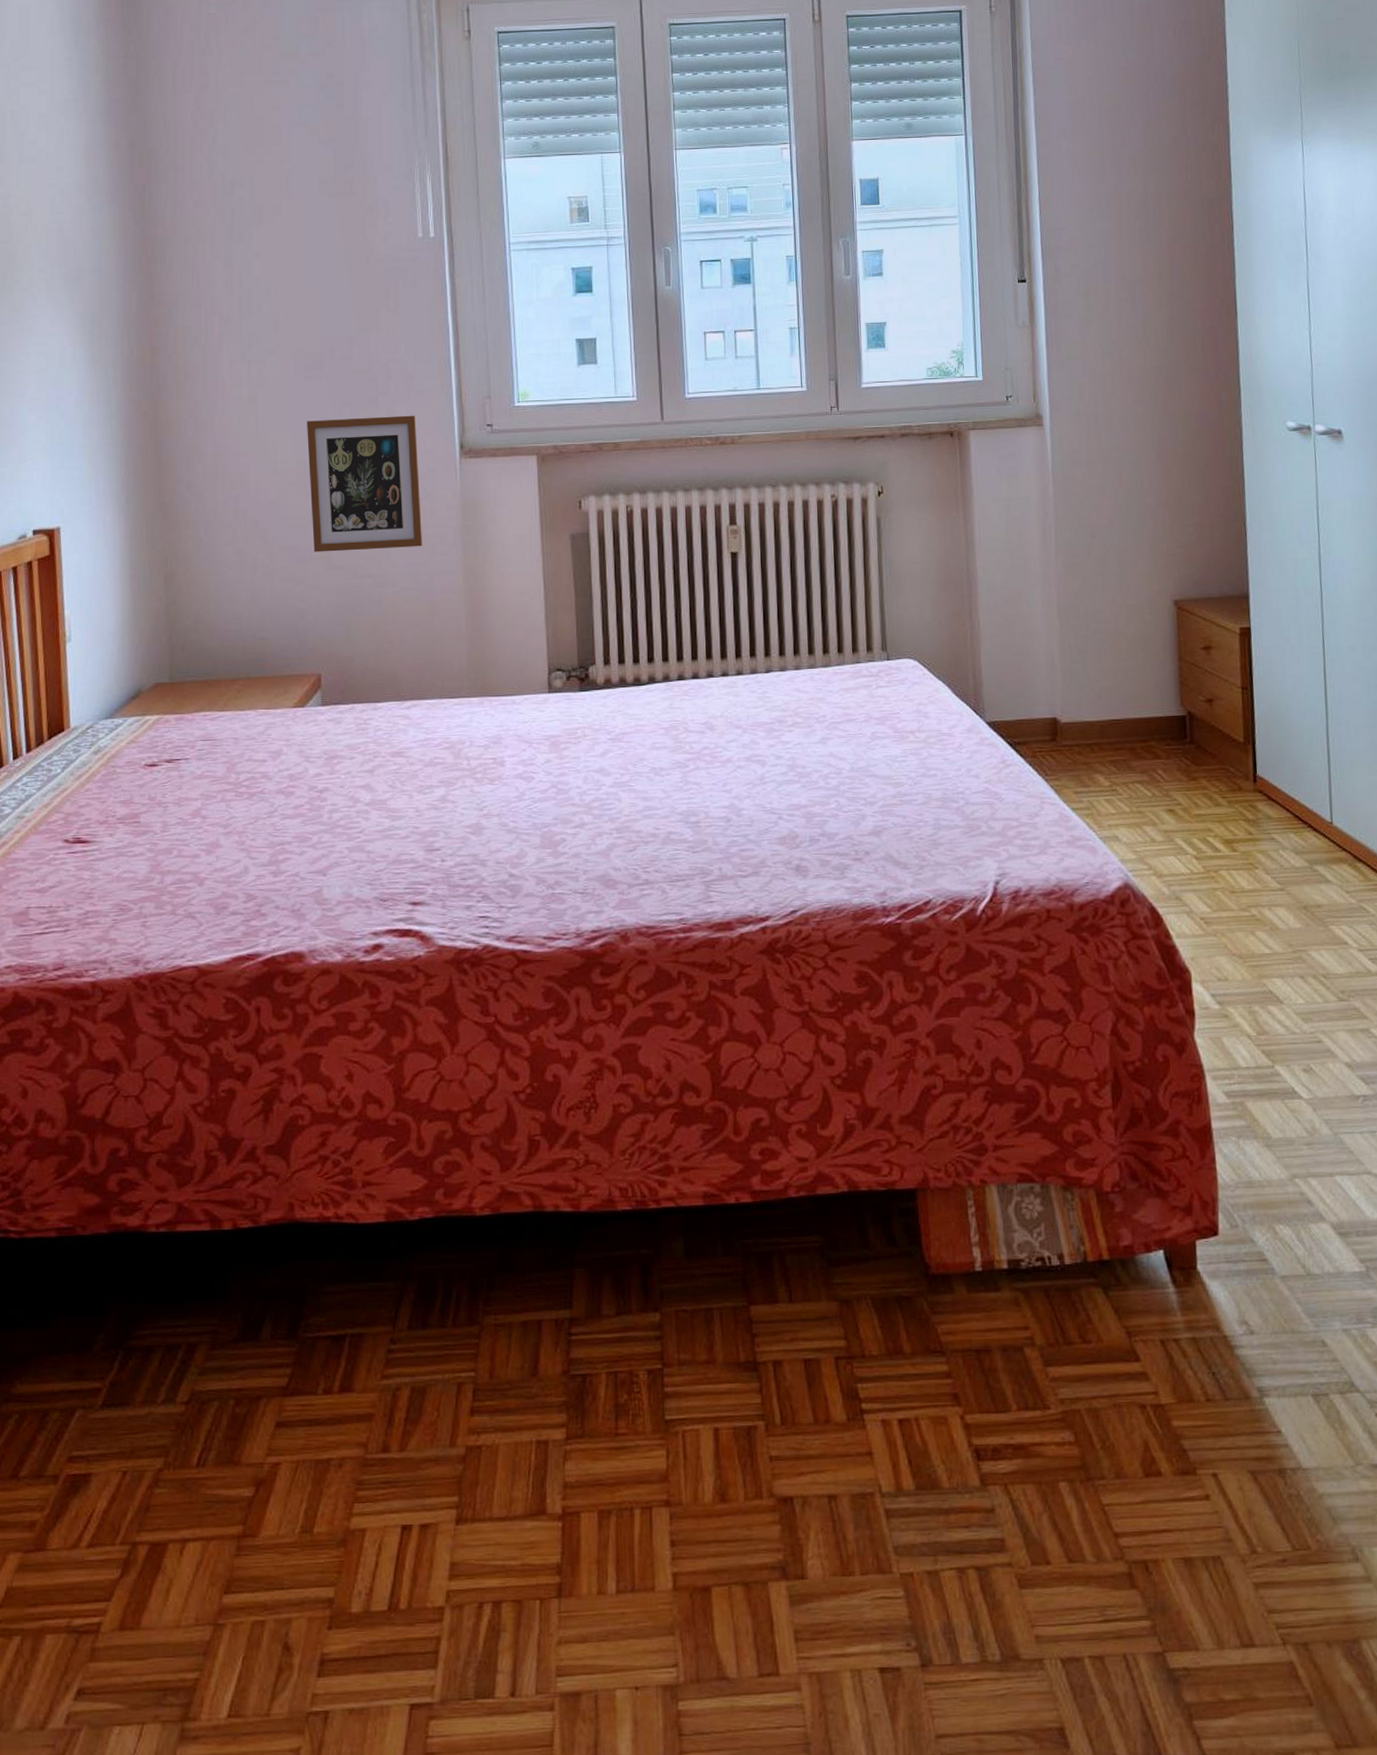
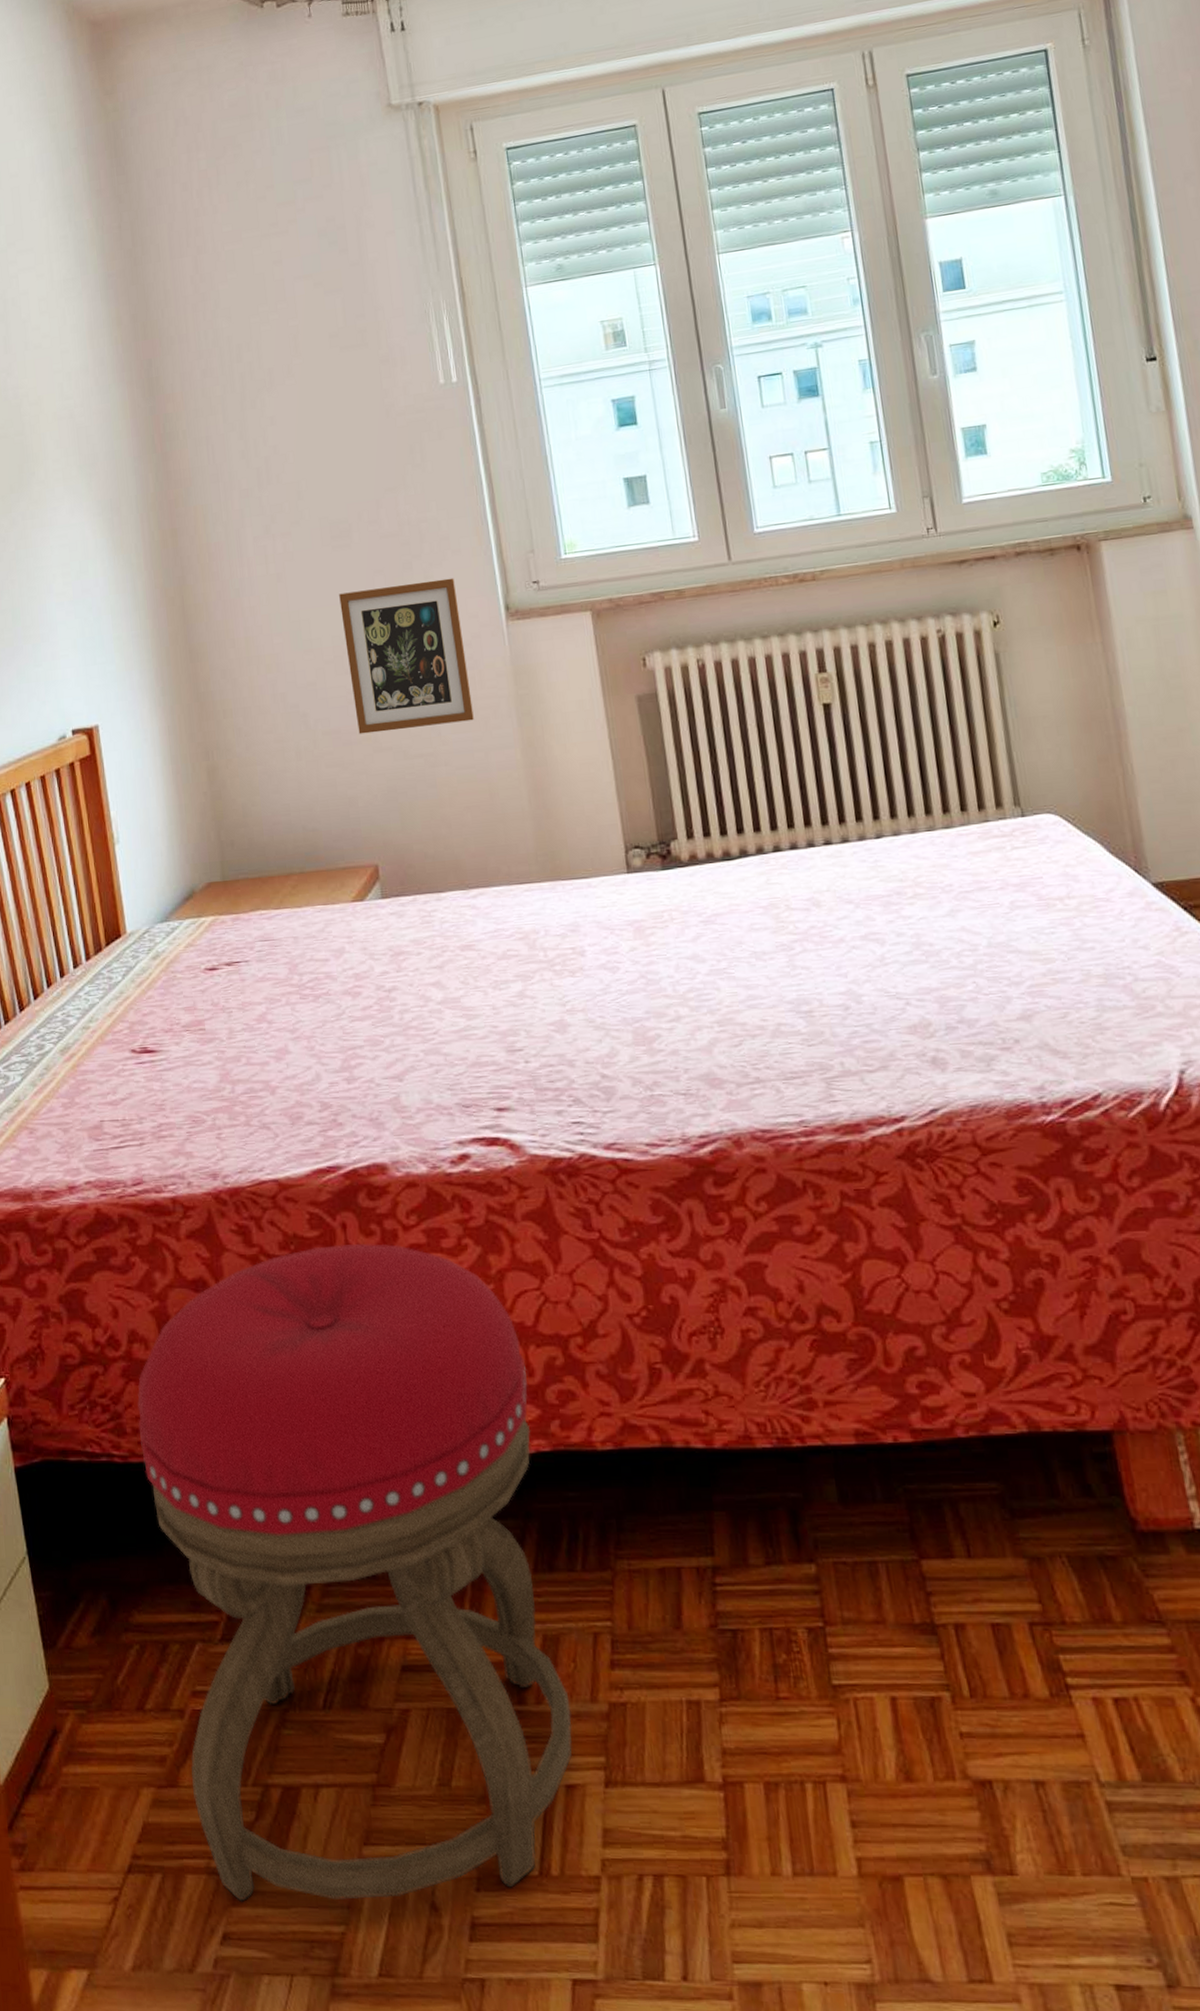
stool: none [38,1026,431,1657] -> present [137,1243,573,1902]

